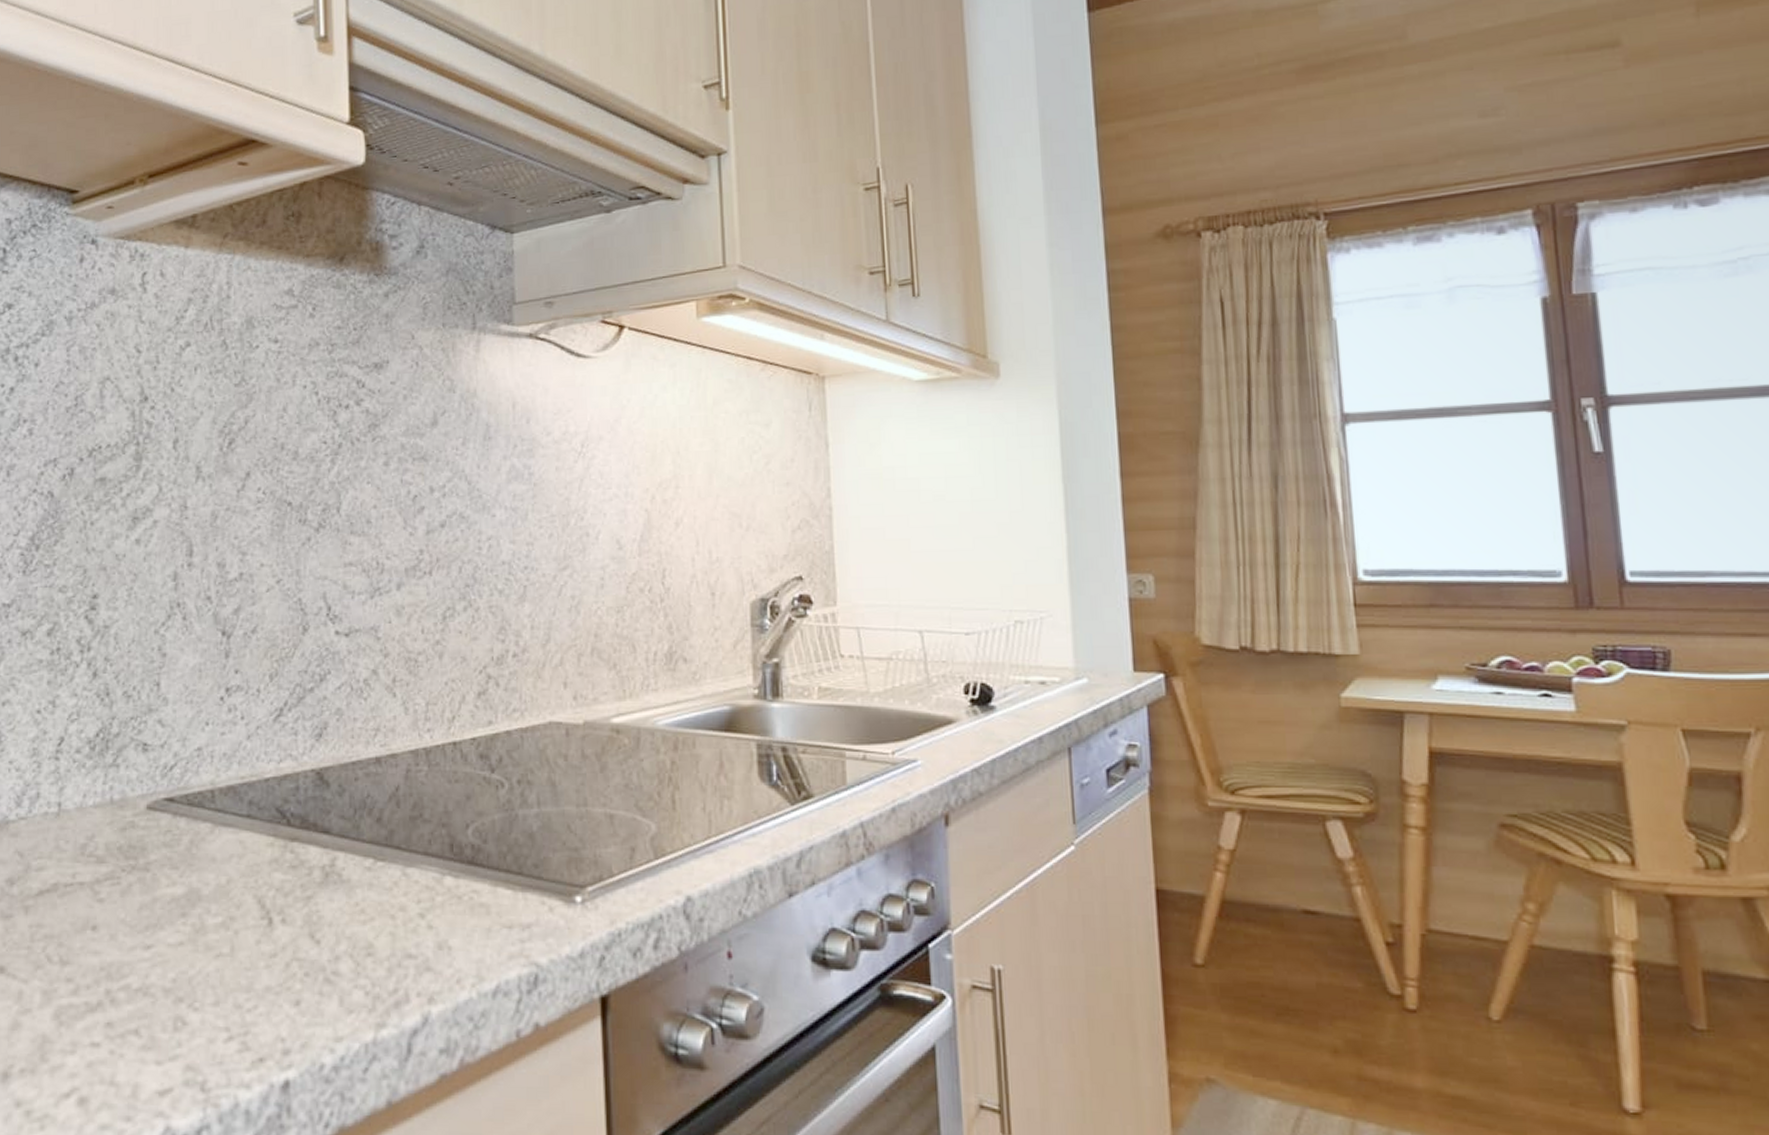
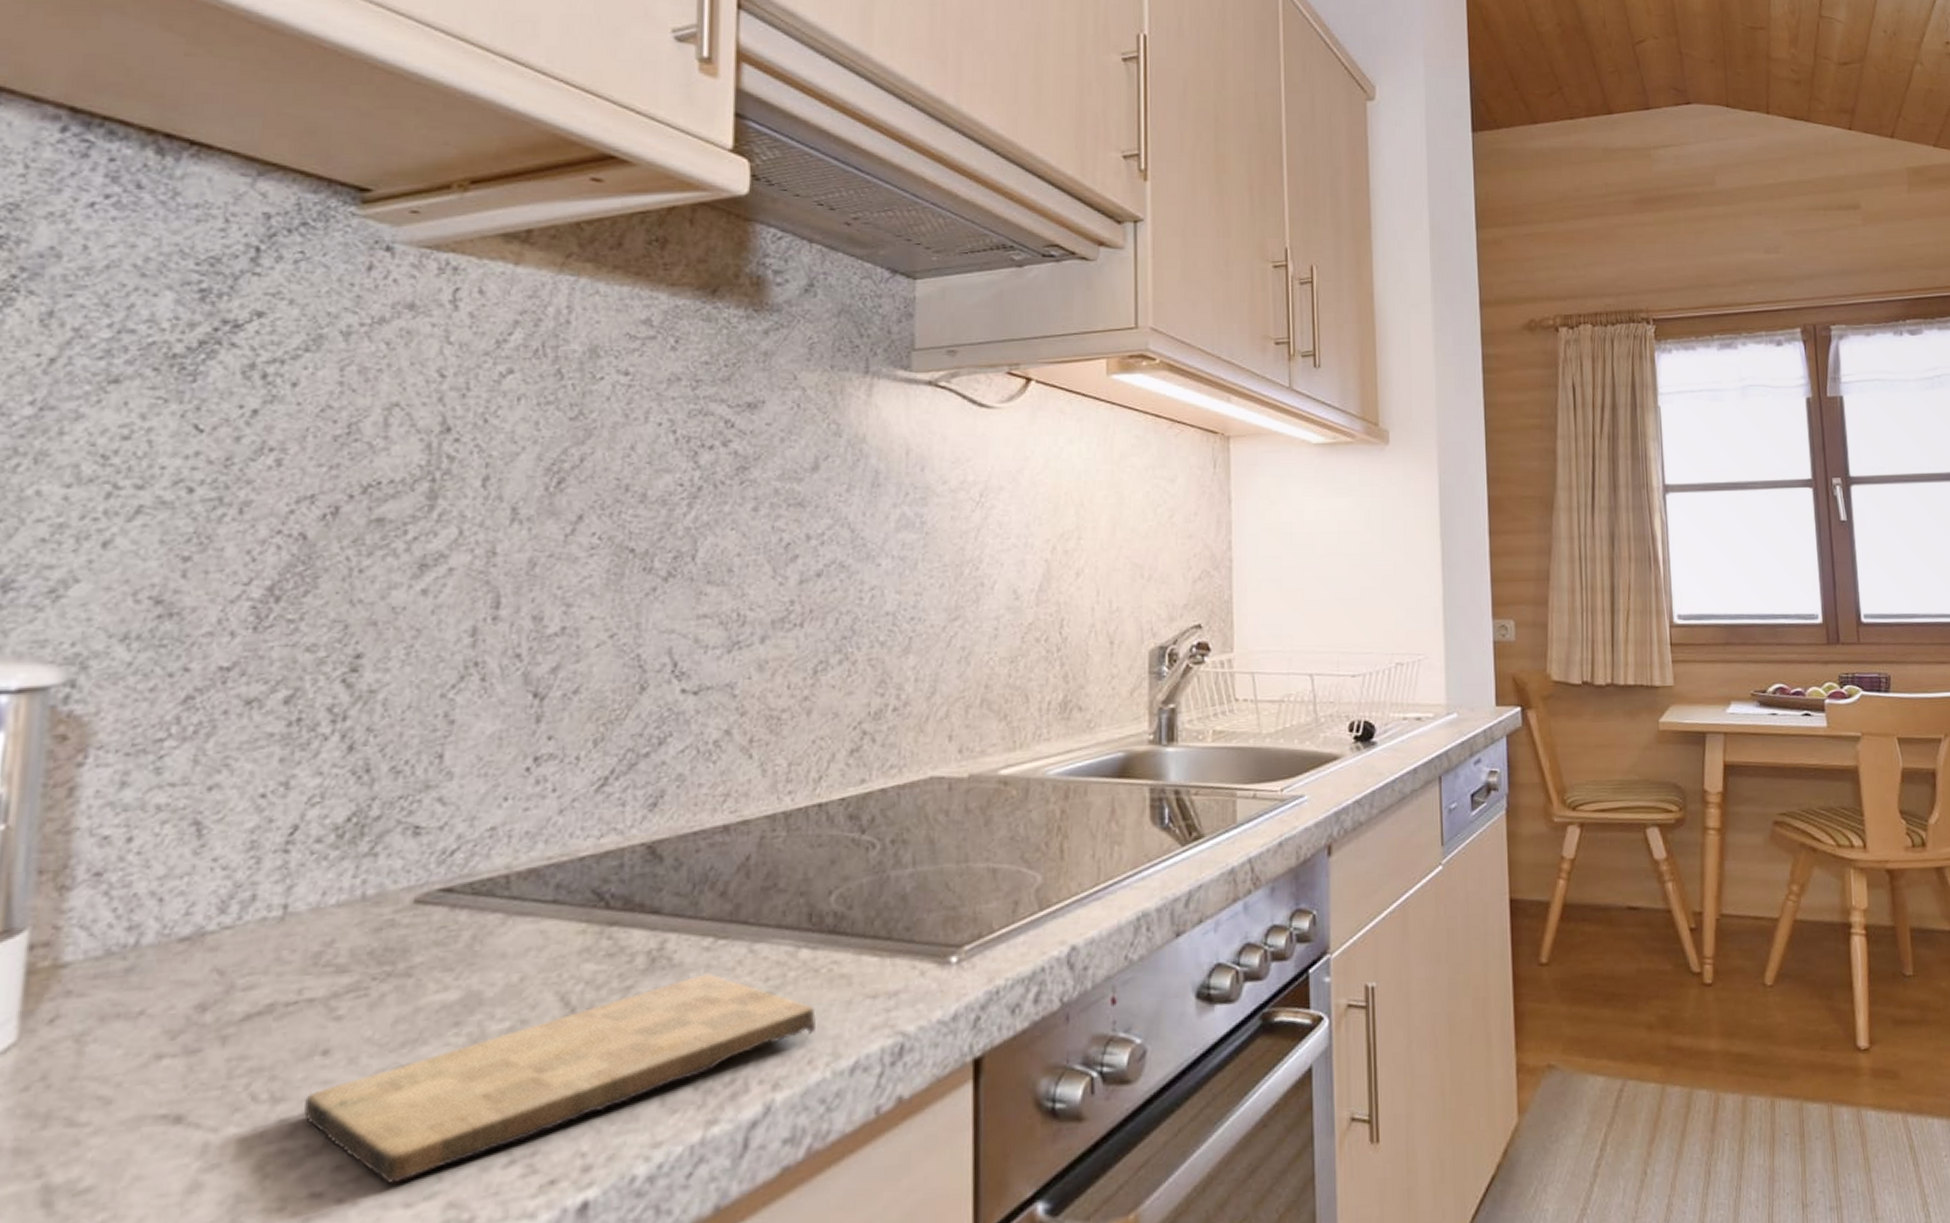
cutting board: none [82,890,461,1044] -> present [303,972,816,1185]

